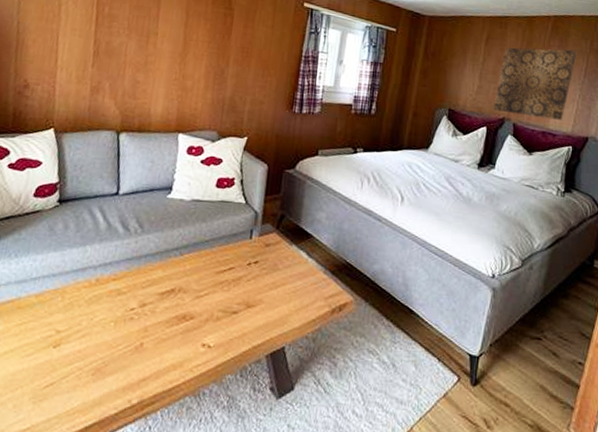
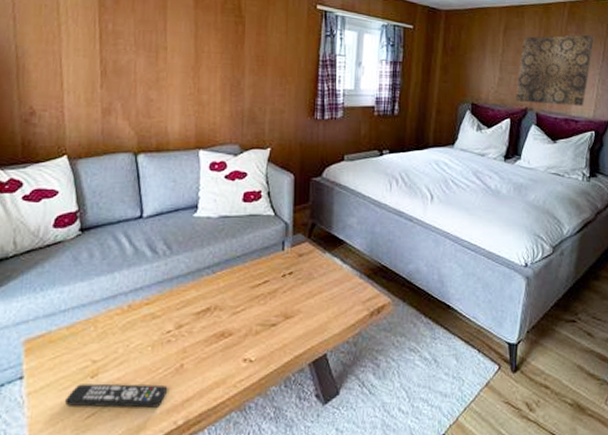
remote control: none [25,352,125,384] -> present [64,383,167,408]

